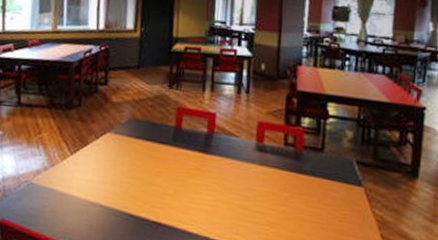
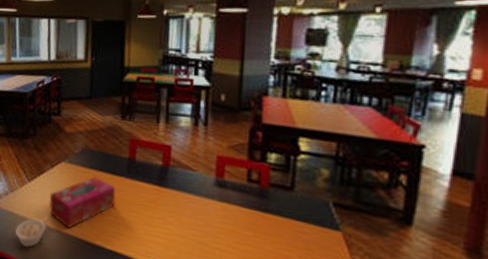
legume: none [54,191,91,226] -> present [15,217,49,248]
tissue box: none [92,146,161,202] -> present [49,176,116,228]

